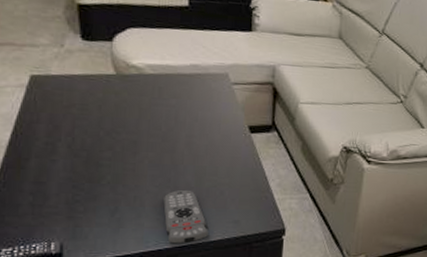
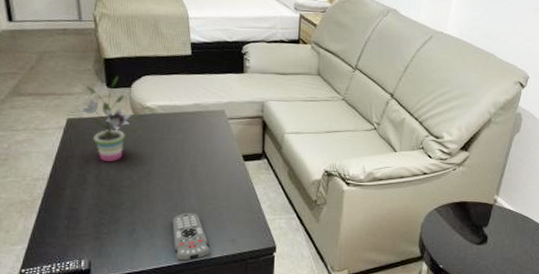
potted plant: none [44,27,113,128] -> present [77,77,131,161]

